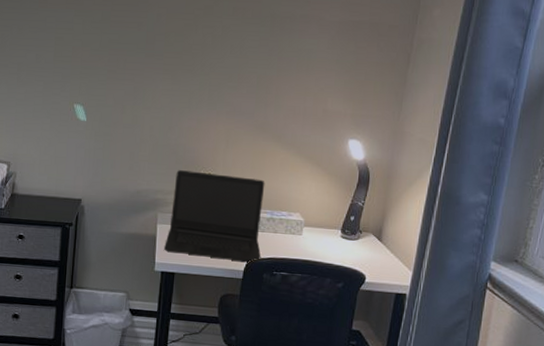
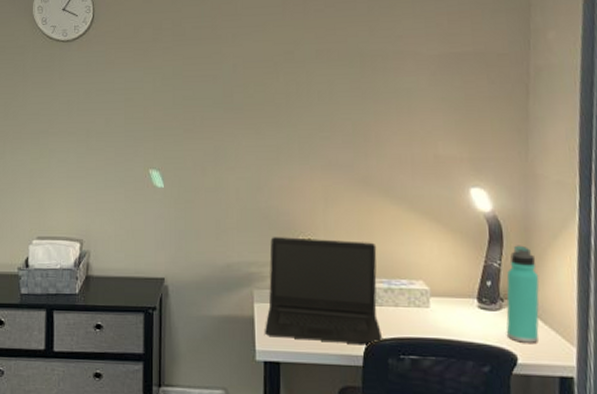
thermos bottle: none [360,189,393,267] -> present [506,245,539,343]

